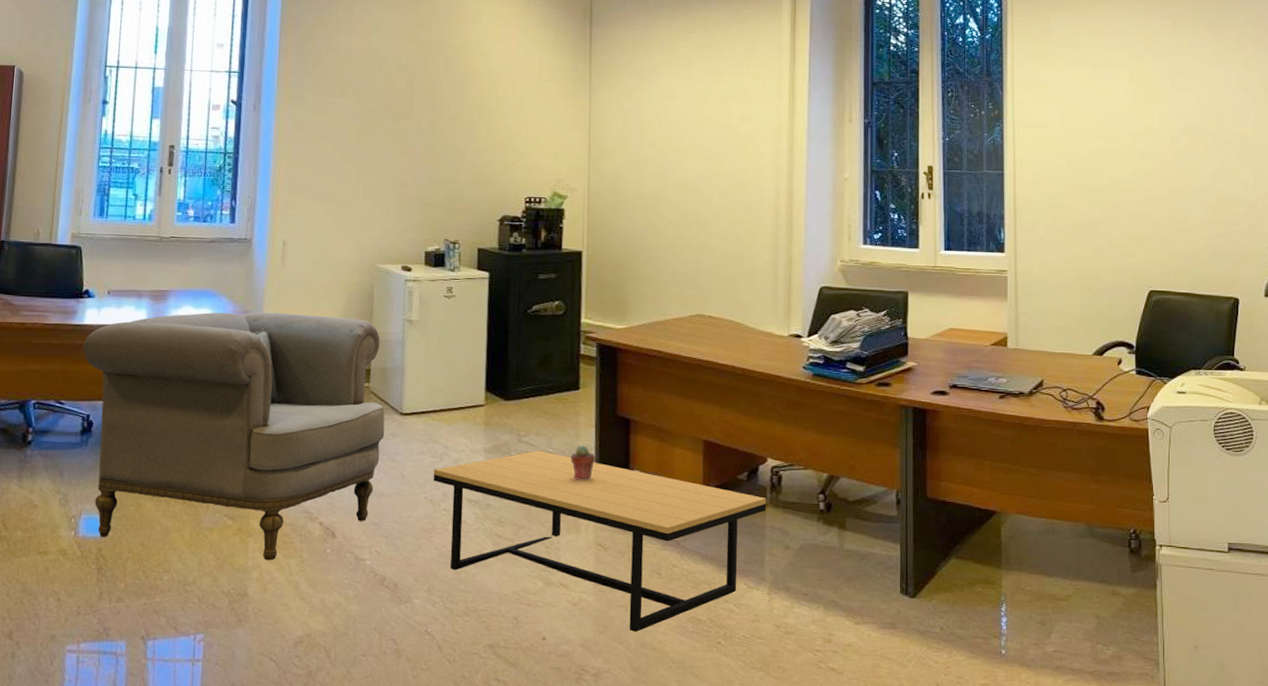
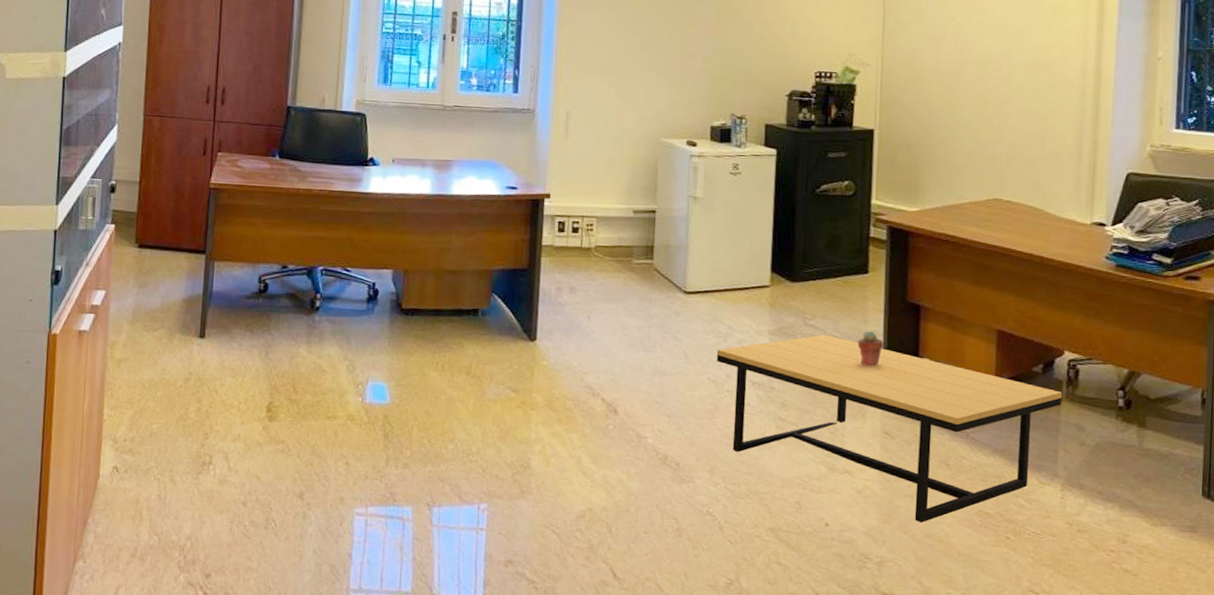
armchair: present [82,312,385,561] -> none [368,183,668,435]

